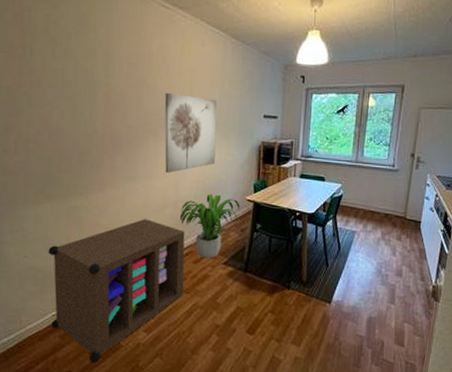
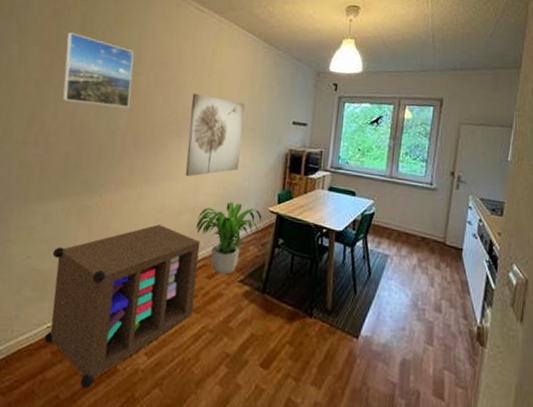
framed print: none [31,37,104,111] -> present [62,32,134,109]

